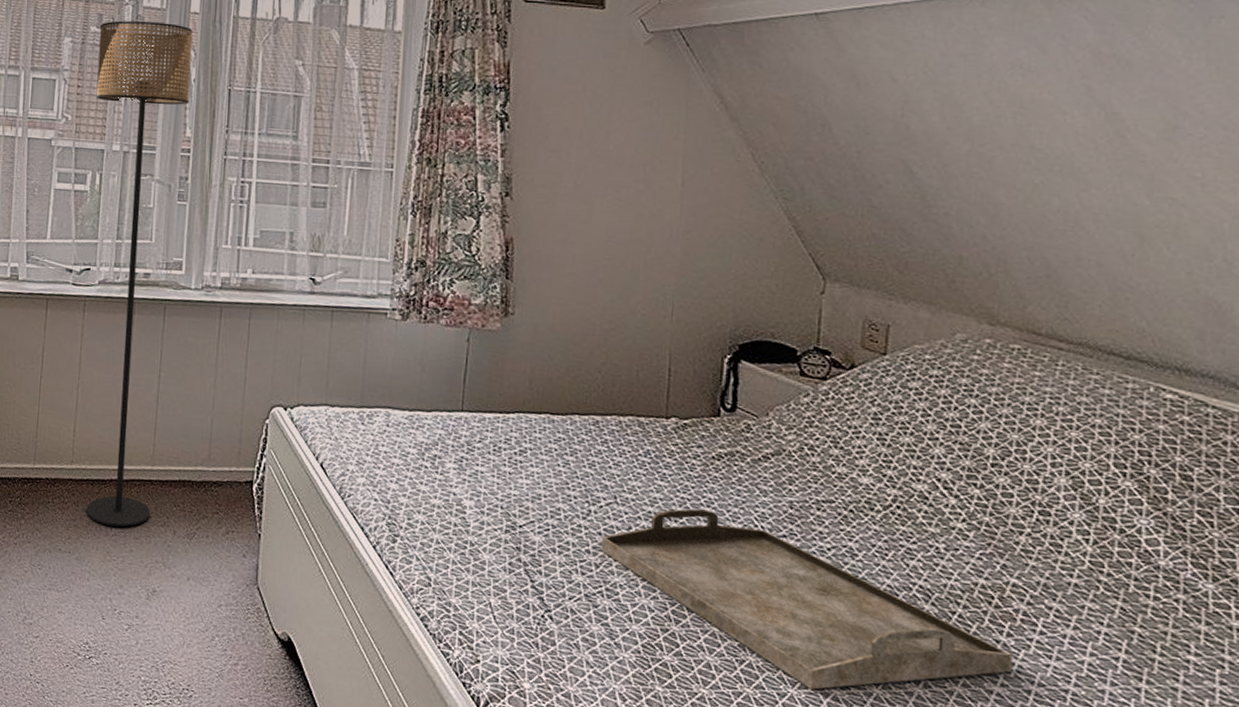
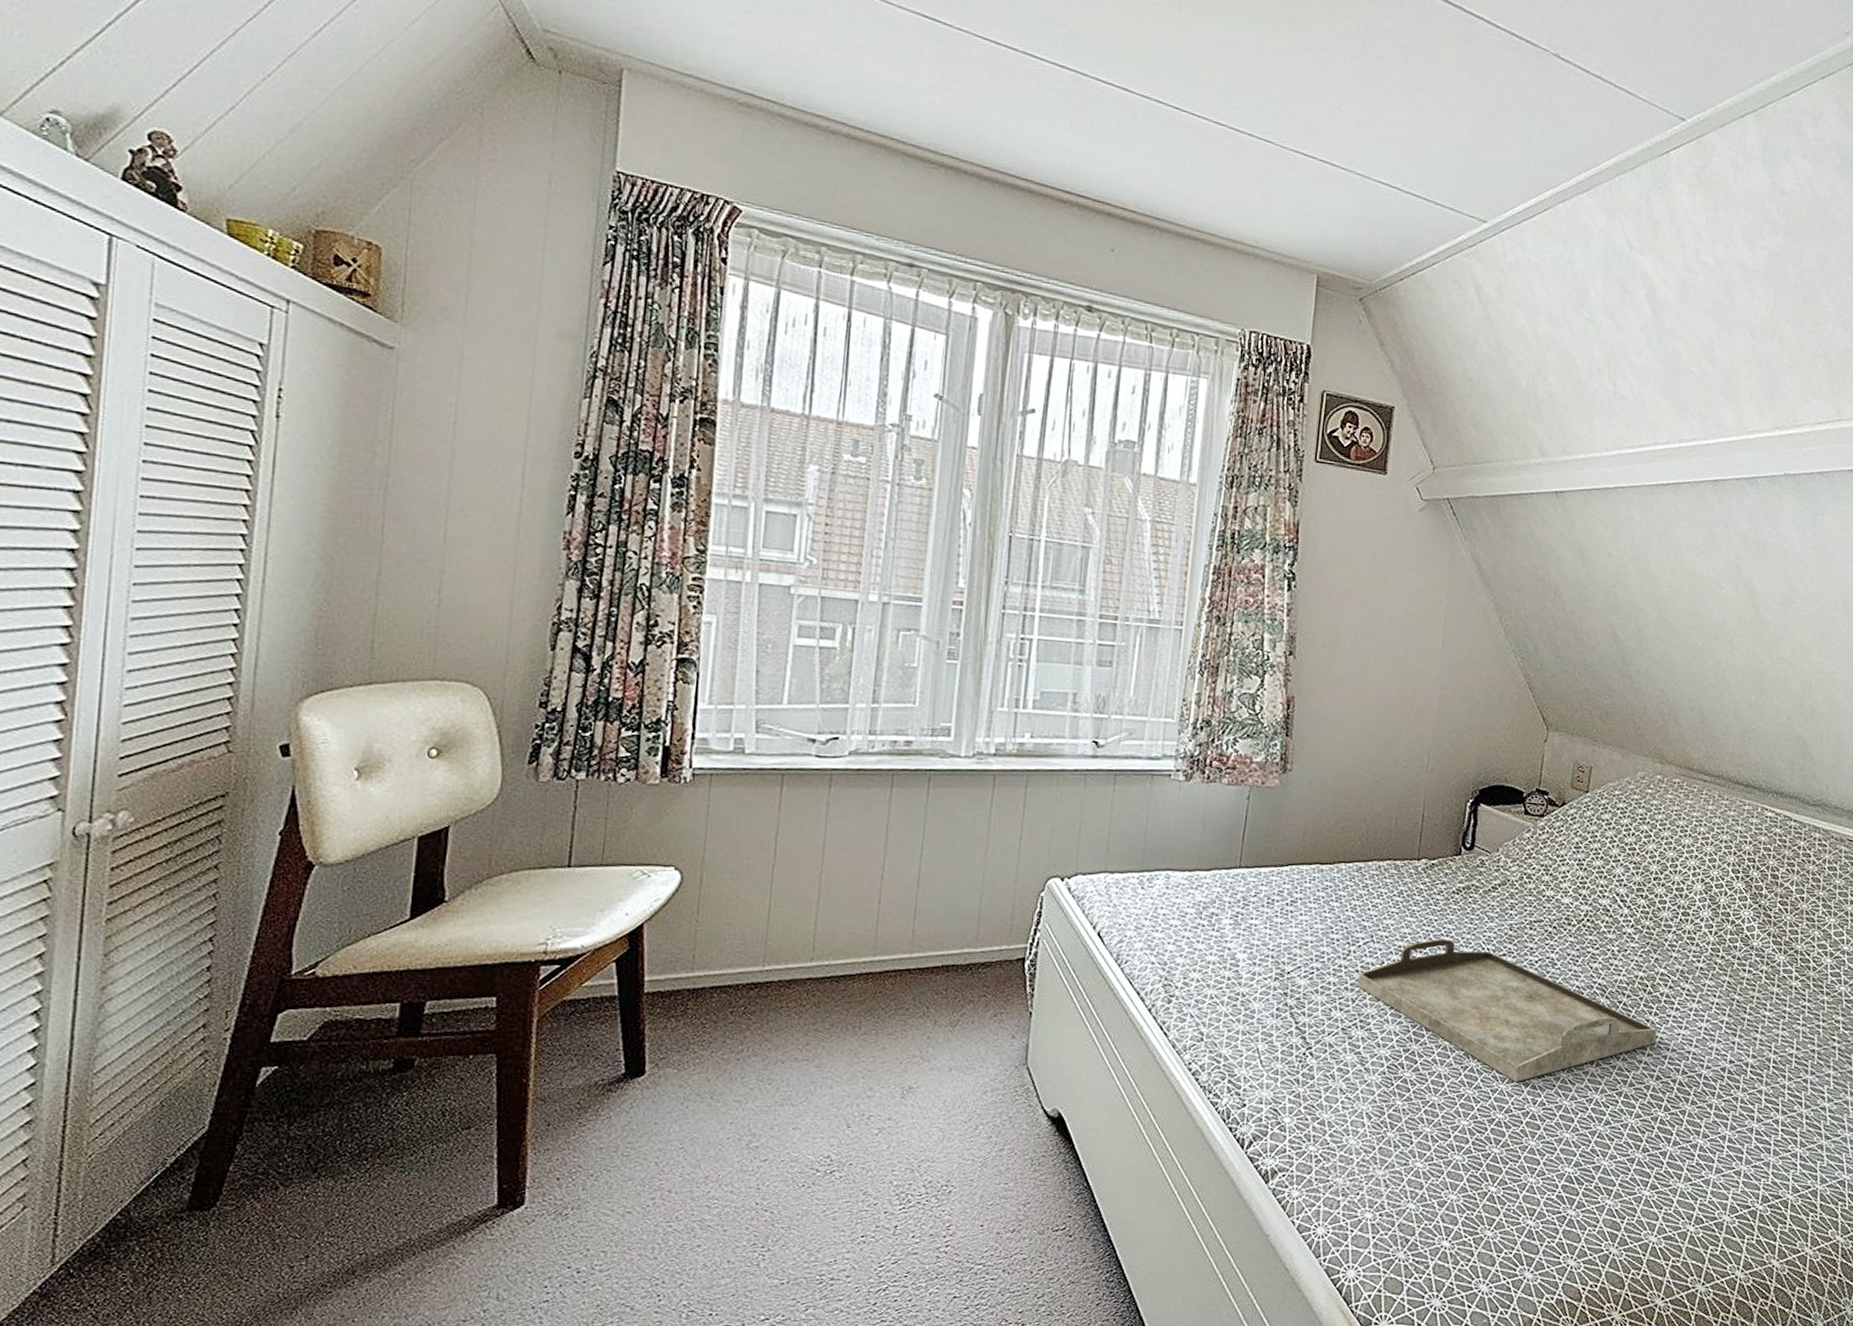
floor lamp: present [86,20,193,527] -> none [829,449,970,1025]

